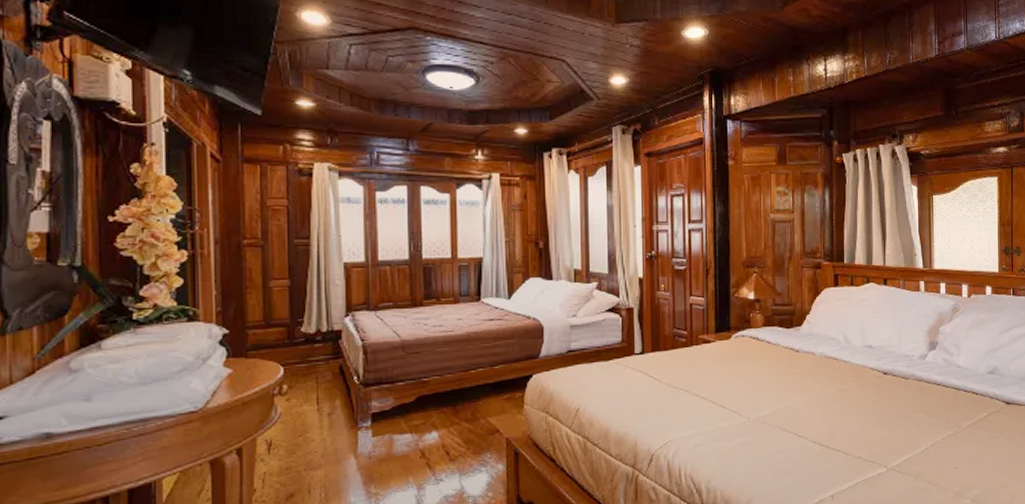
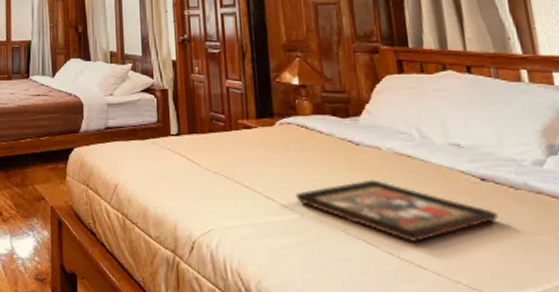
decorative tray: none [744,381,892,431] -> present [295,179,498,243]

